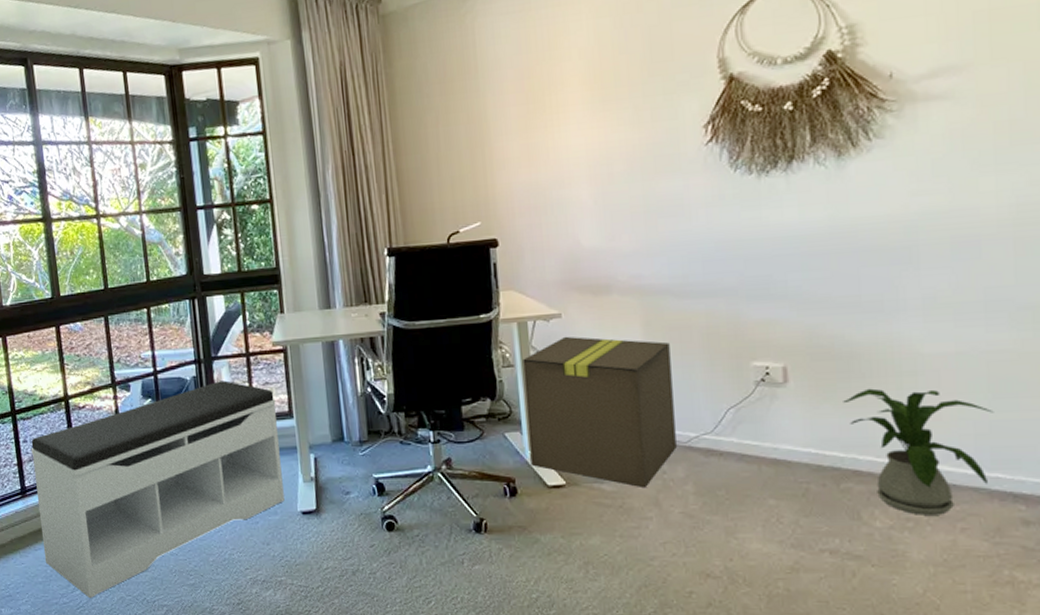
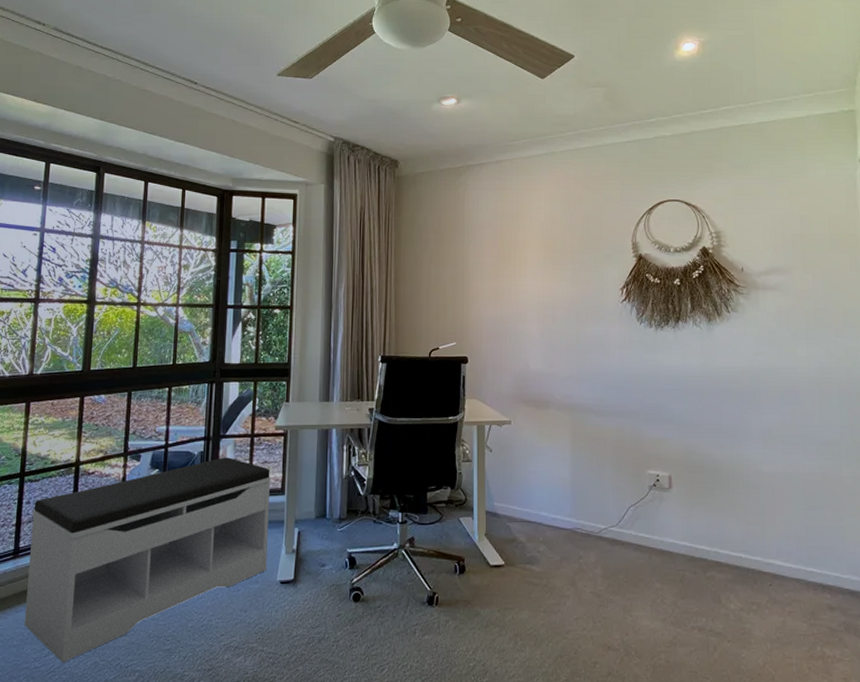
cardboard box: present [523,336,677,487] -> none [478,439,591,569]
house plant: present [843,388,994,515] -> none [709,496,809,600]

